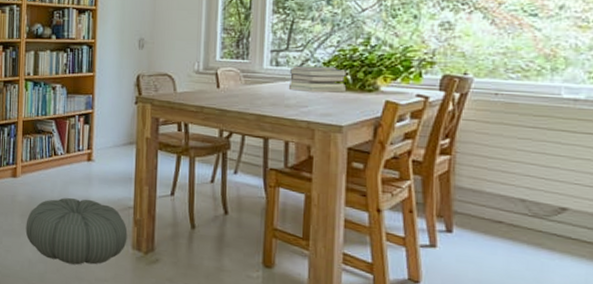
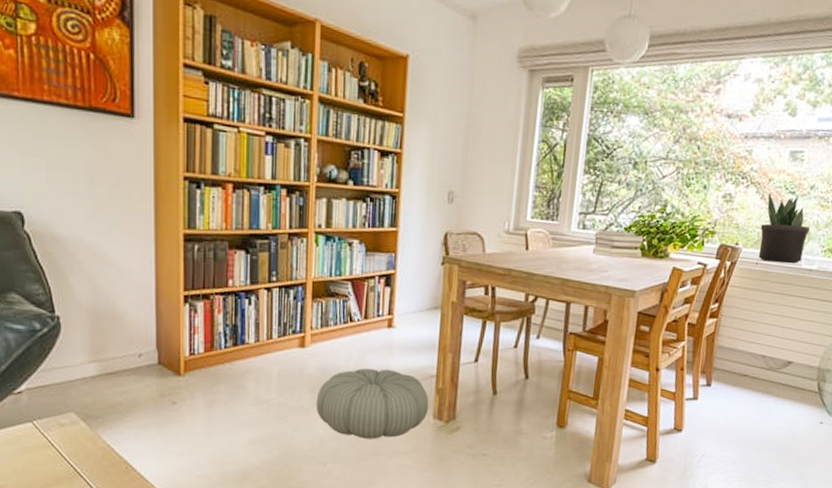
planter: none [494,16,567,94] -> present [758,192,811,264]

